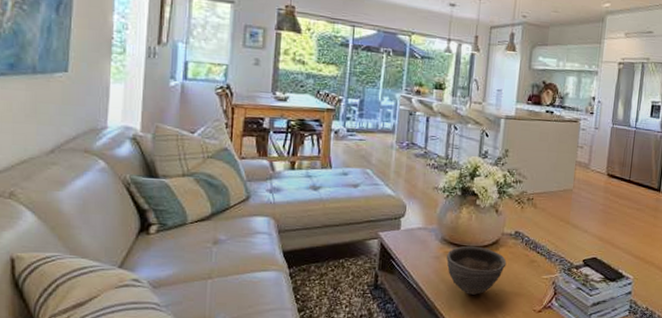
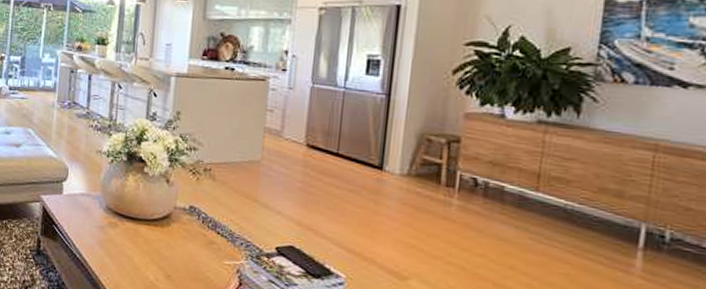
bowl: present [446,245,507,295] -> none [112,217,180,274]

